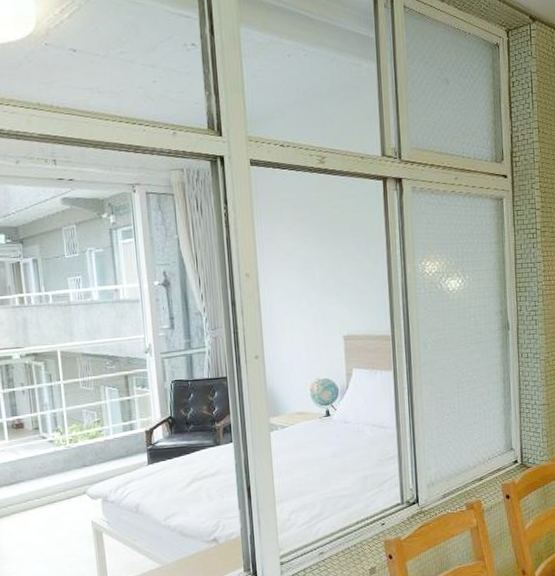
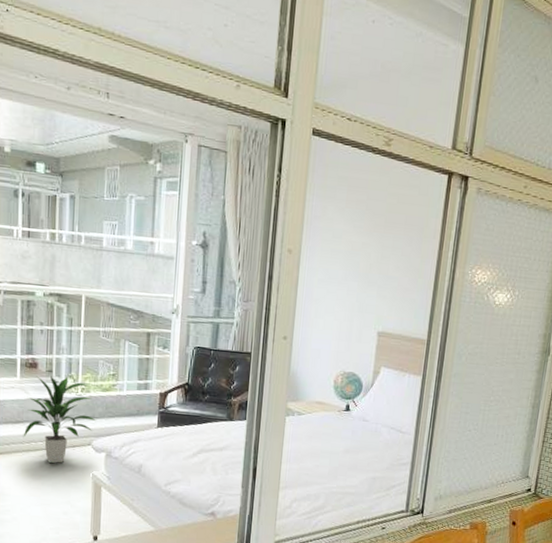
indoor plant: none [19,432,88,519] -> present [23,376,96,464]

